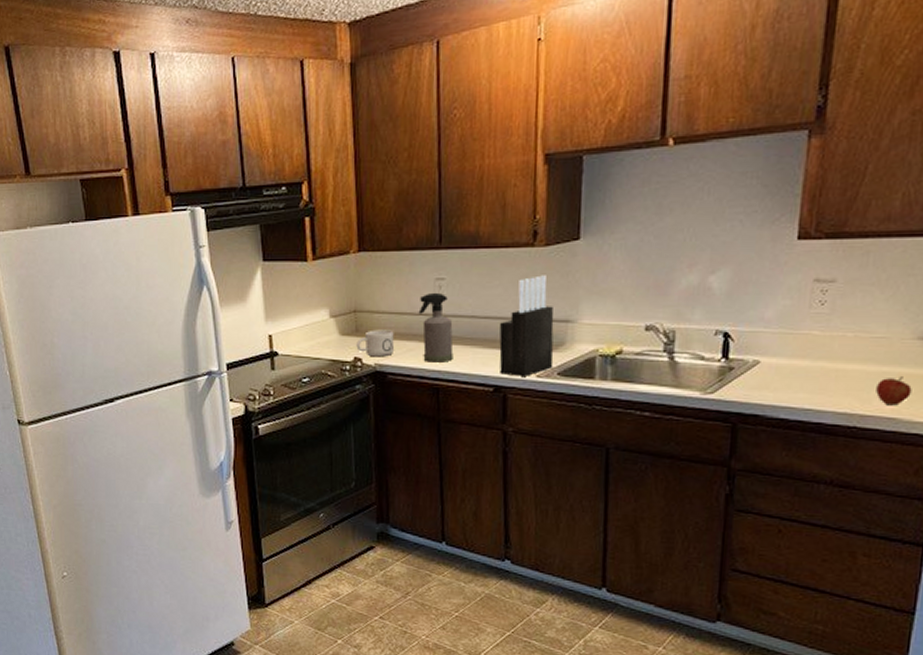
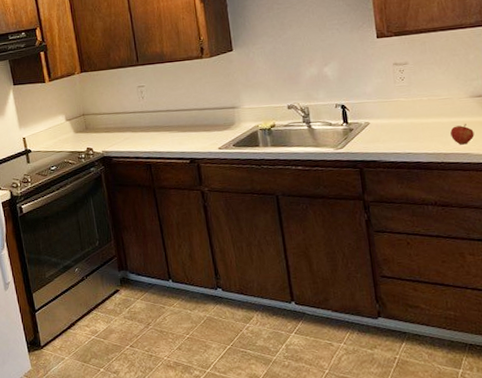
mug: present [356,329,395,357] -> none [87,125,116,147]
spray bottle: present [418,292,454,363] -> none [129,96,158,146]
knife block: present [499,275,554,376] -> none [187,77,229,150]

